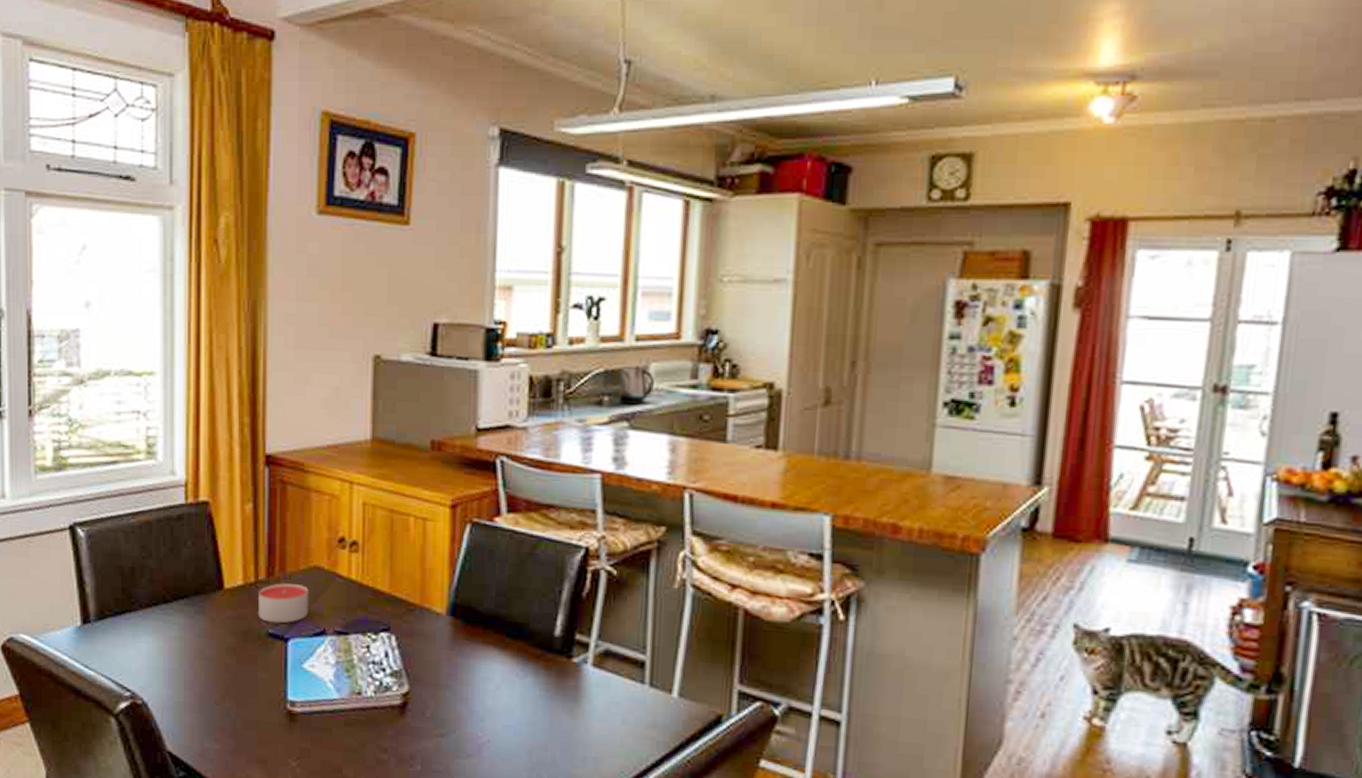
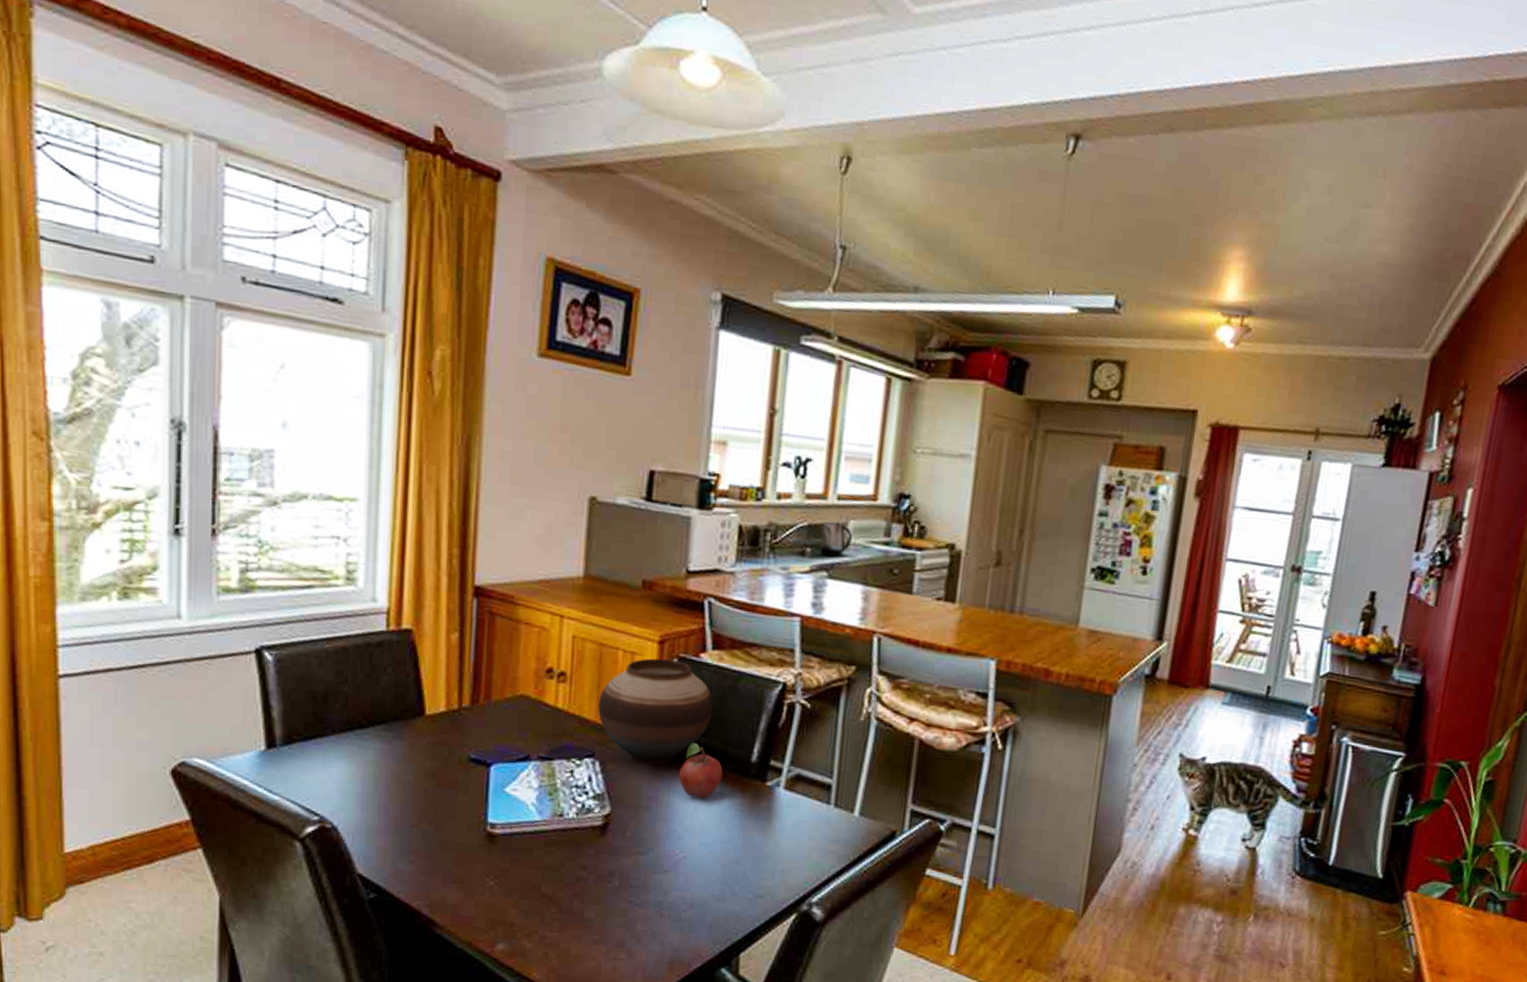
candle: present [257,583,309,624] -> none [460,710,514,750]
vase: none [392,524,511,639] -> present [598,658,714,764]
fruit: none [478,615,524,677] -> present [679,743,723,799]

